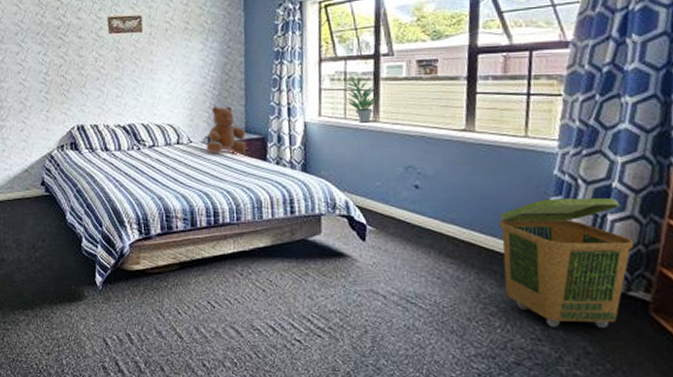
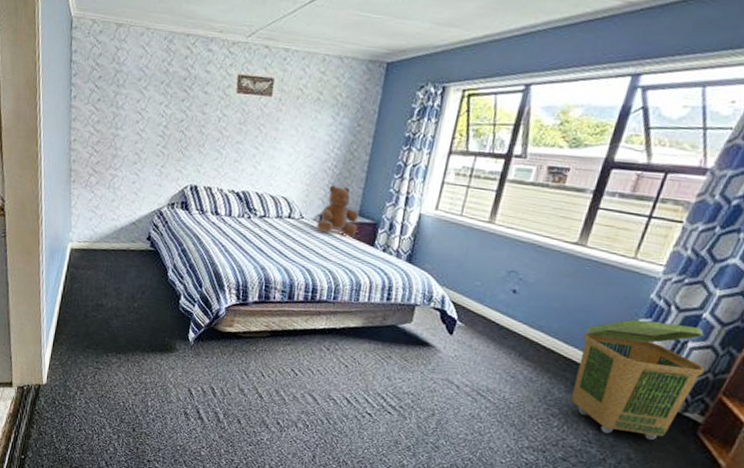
potted plant: present [344,76,377,123] -> none [466,173,498,223]

